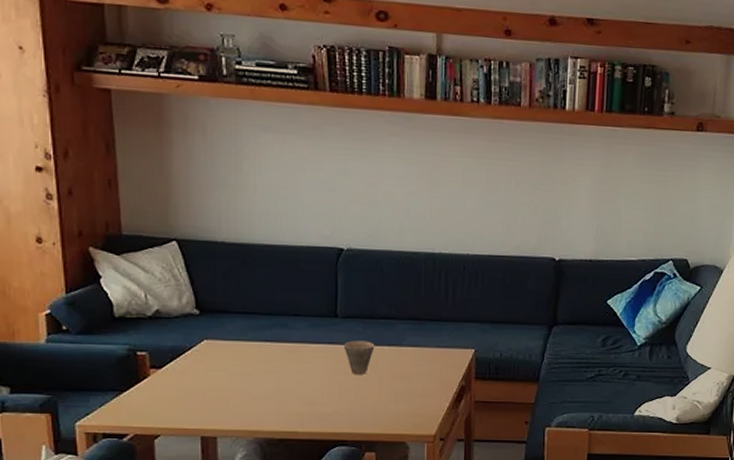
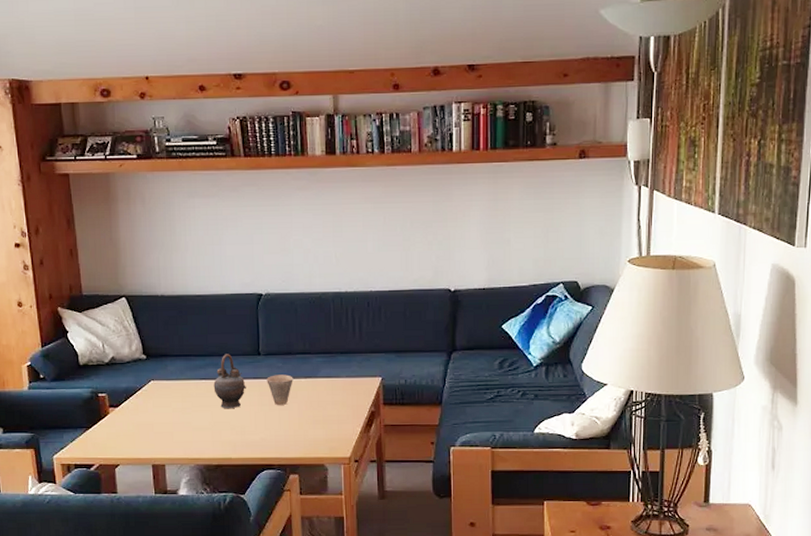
teapot: none [280,314,319,377] -> present [213,354,246,409]

